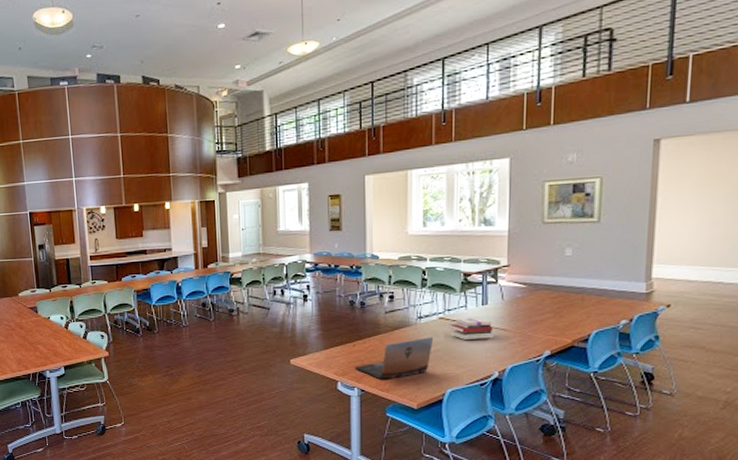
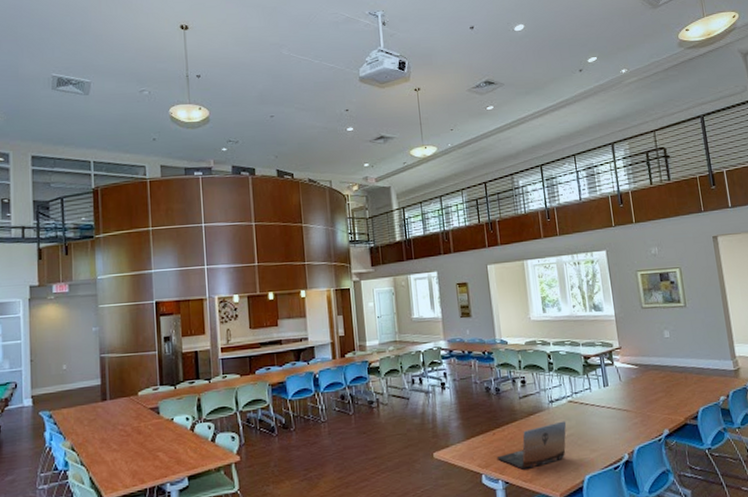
books: present [449,317,493,340] -> none [578,399,618,422]

